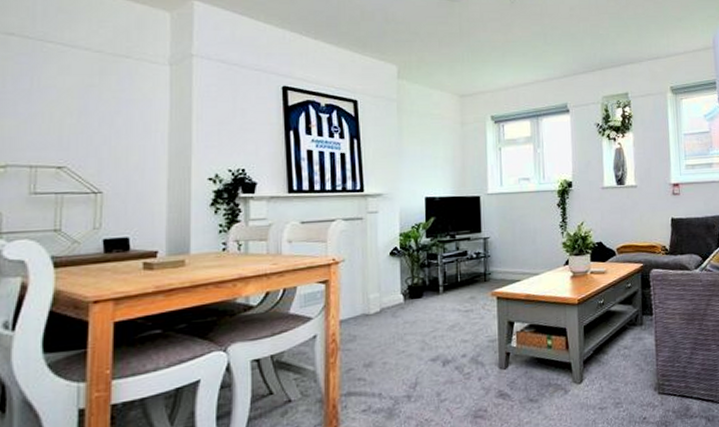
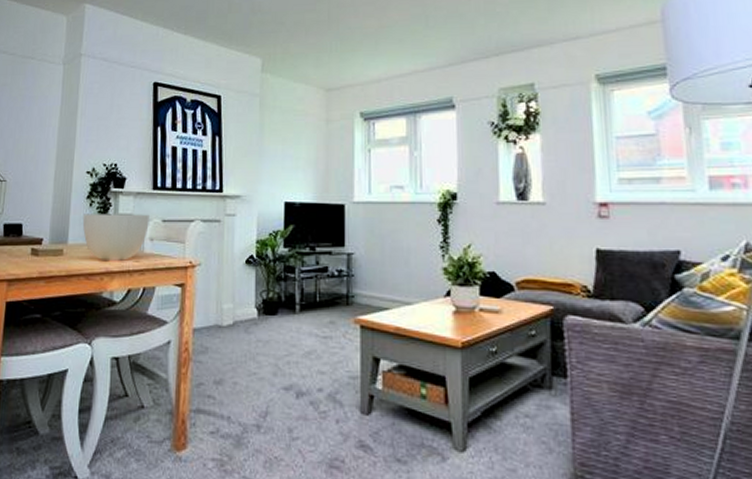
bowl: none [207,217,286,267] -> present [82,214,149,261]

